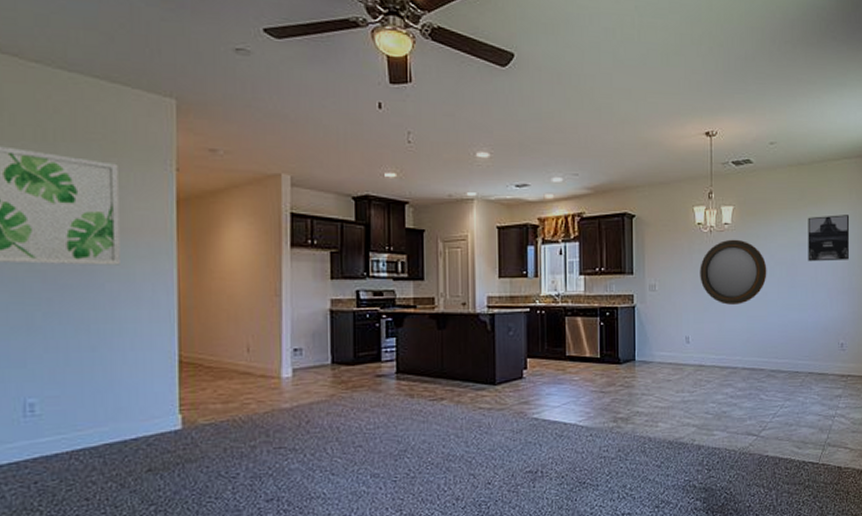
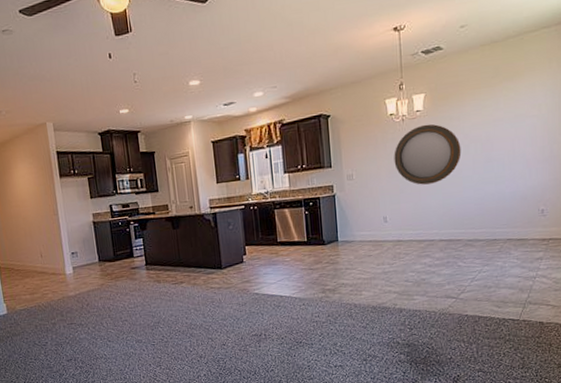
wall art: present [808,215,850,262] -> none [503,84,550,136]

